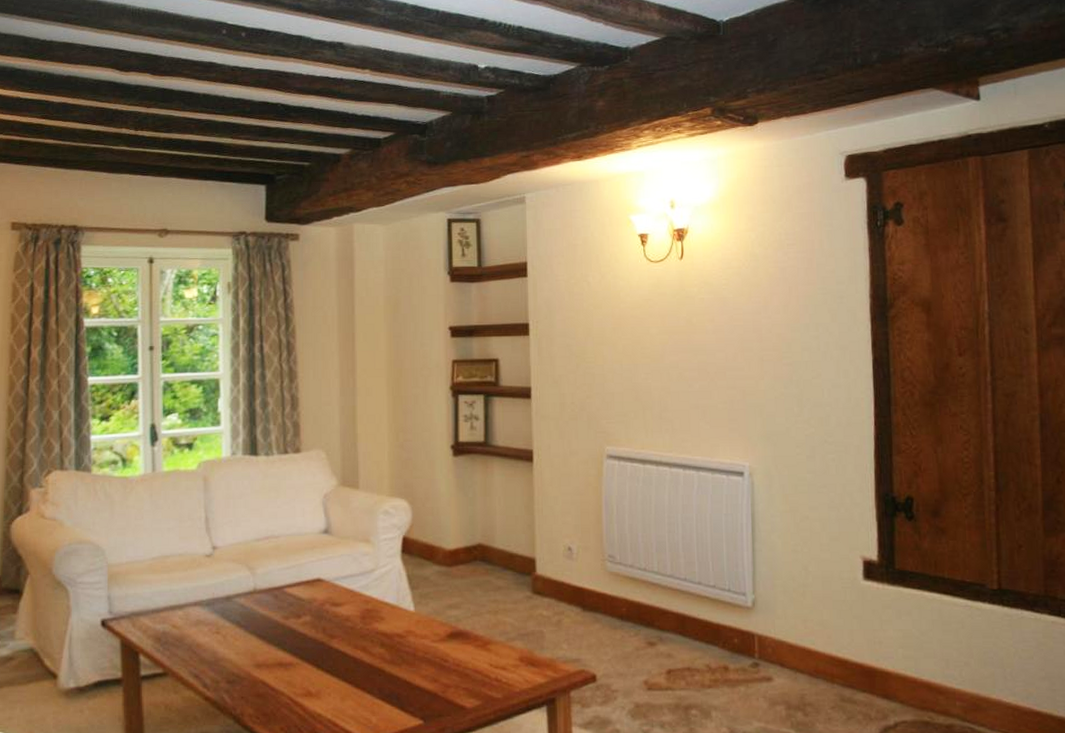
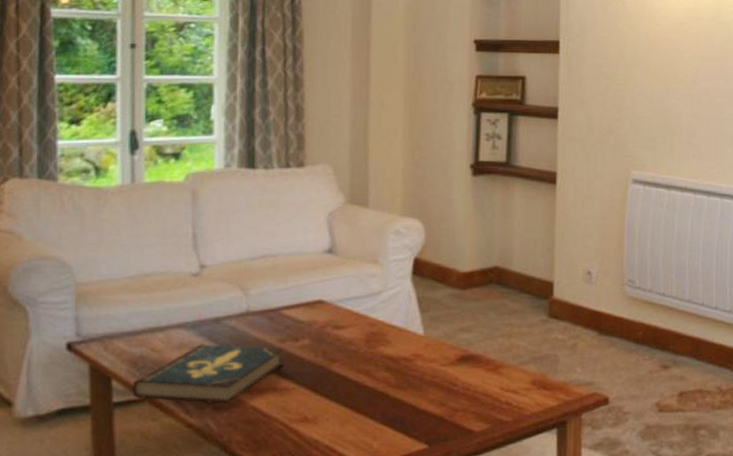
book: none [156,621,288,676] -> present [131,344,284,402]

